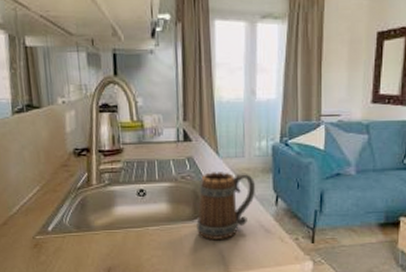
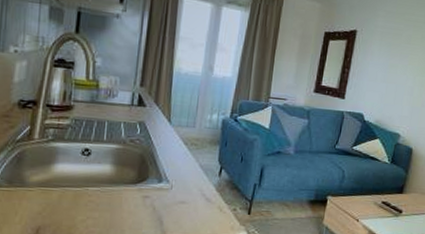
mug: present [196,172,256,239] -> none [138,138,203,205]

